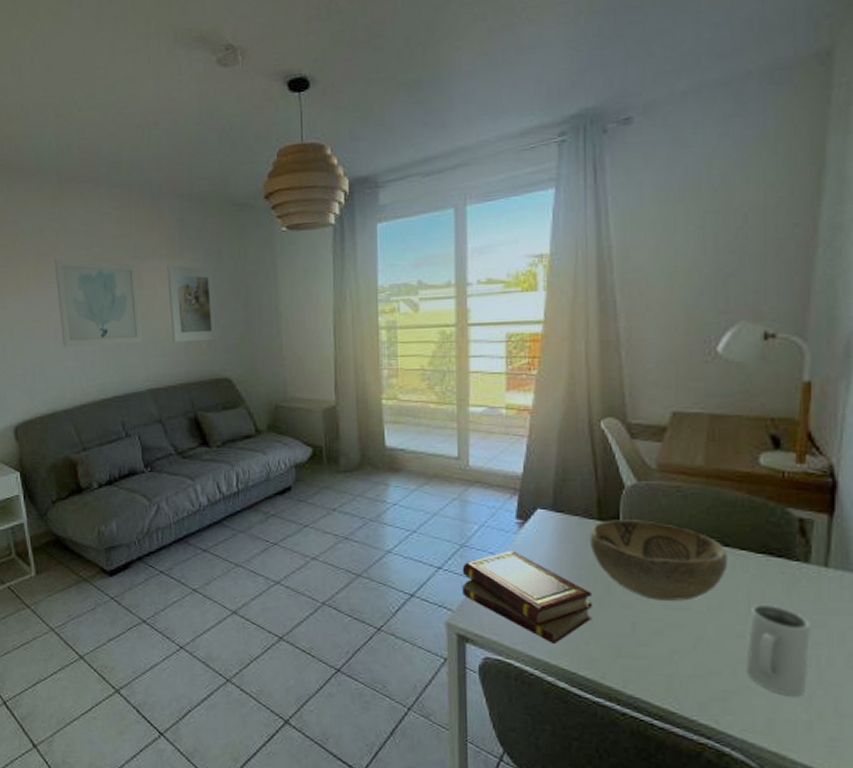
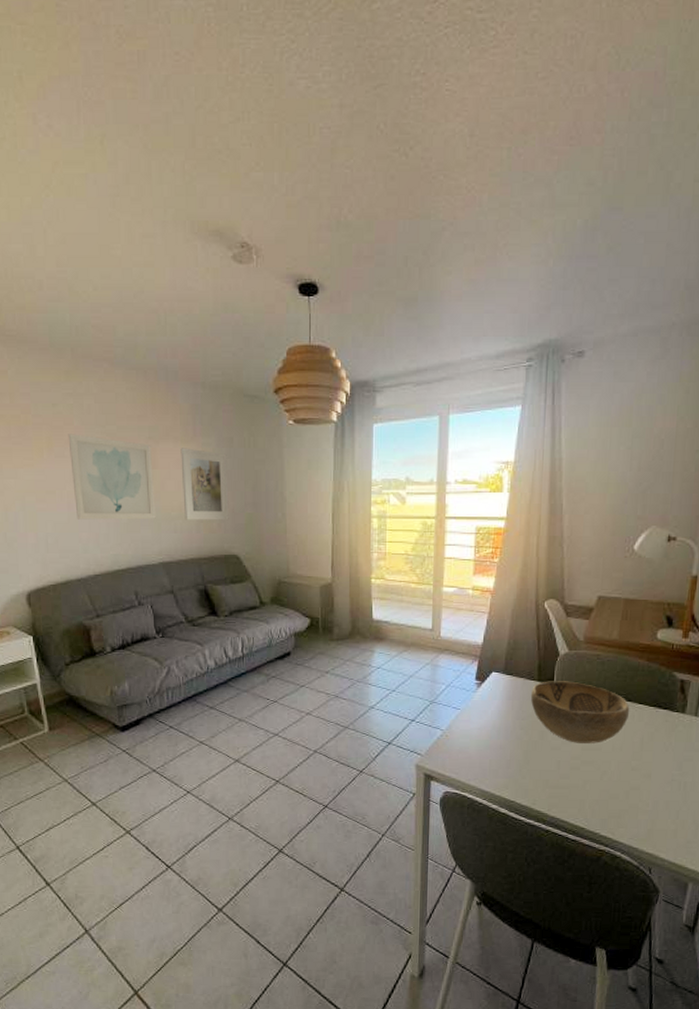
book set: present [461,549,593,644] -> none [429,705,530,779]
mug: present [746,603,810,697] -> none [636,744,682,812]

